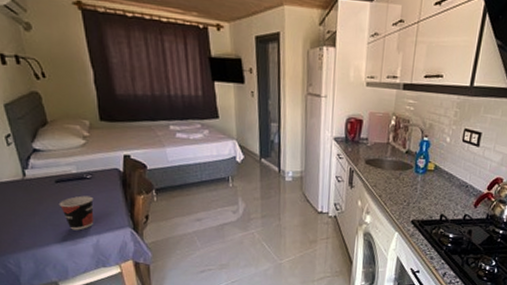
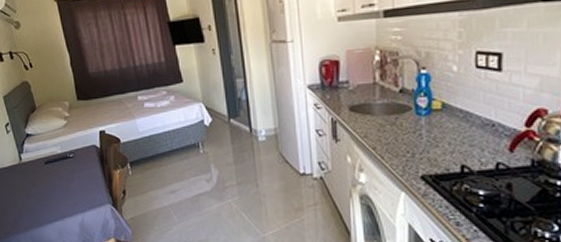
cup: present [58,195,94,230] -> none [48,174,79,210]

